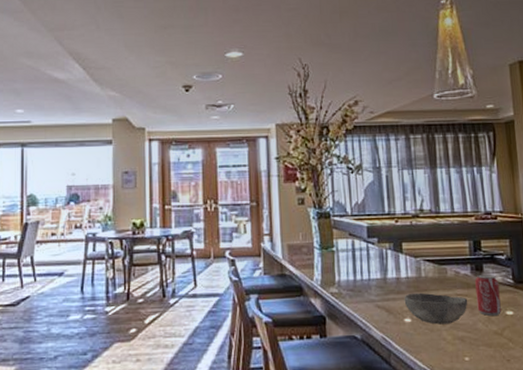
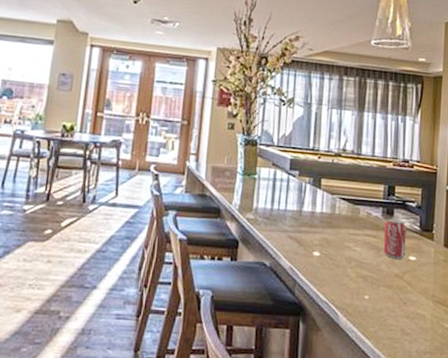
bowl: present [404,292,468,325] -> none [315,228,375,262]

